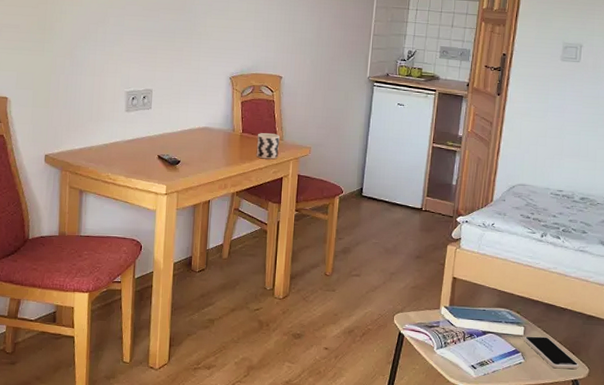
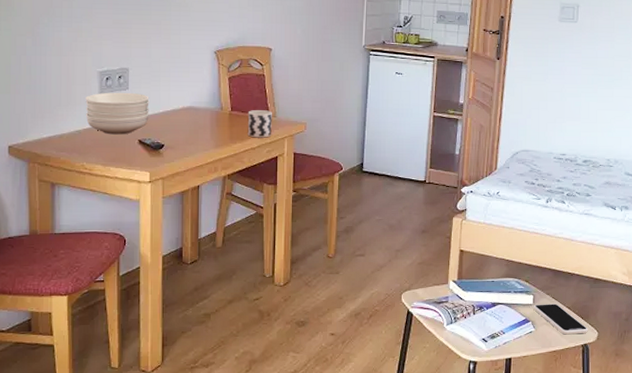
bowl: none [112,110,169,150] -> present [85,92,149,135]

